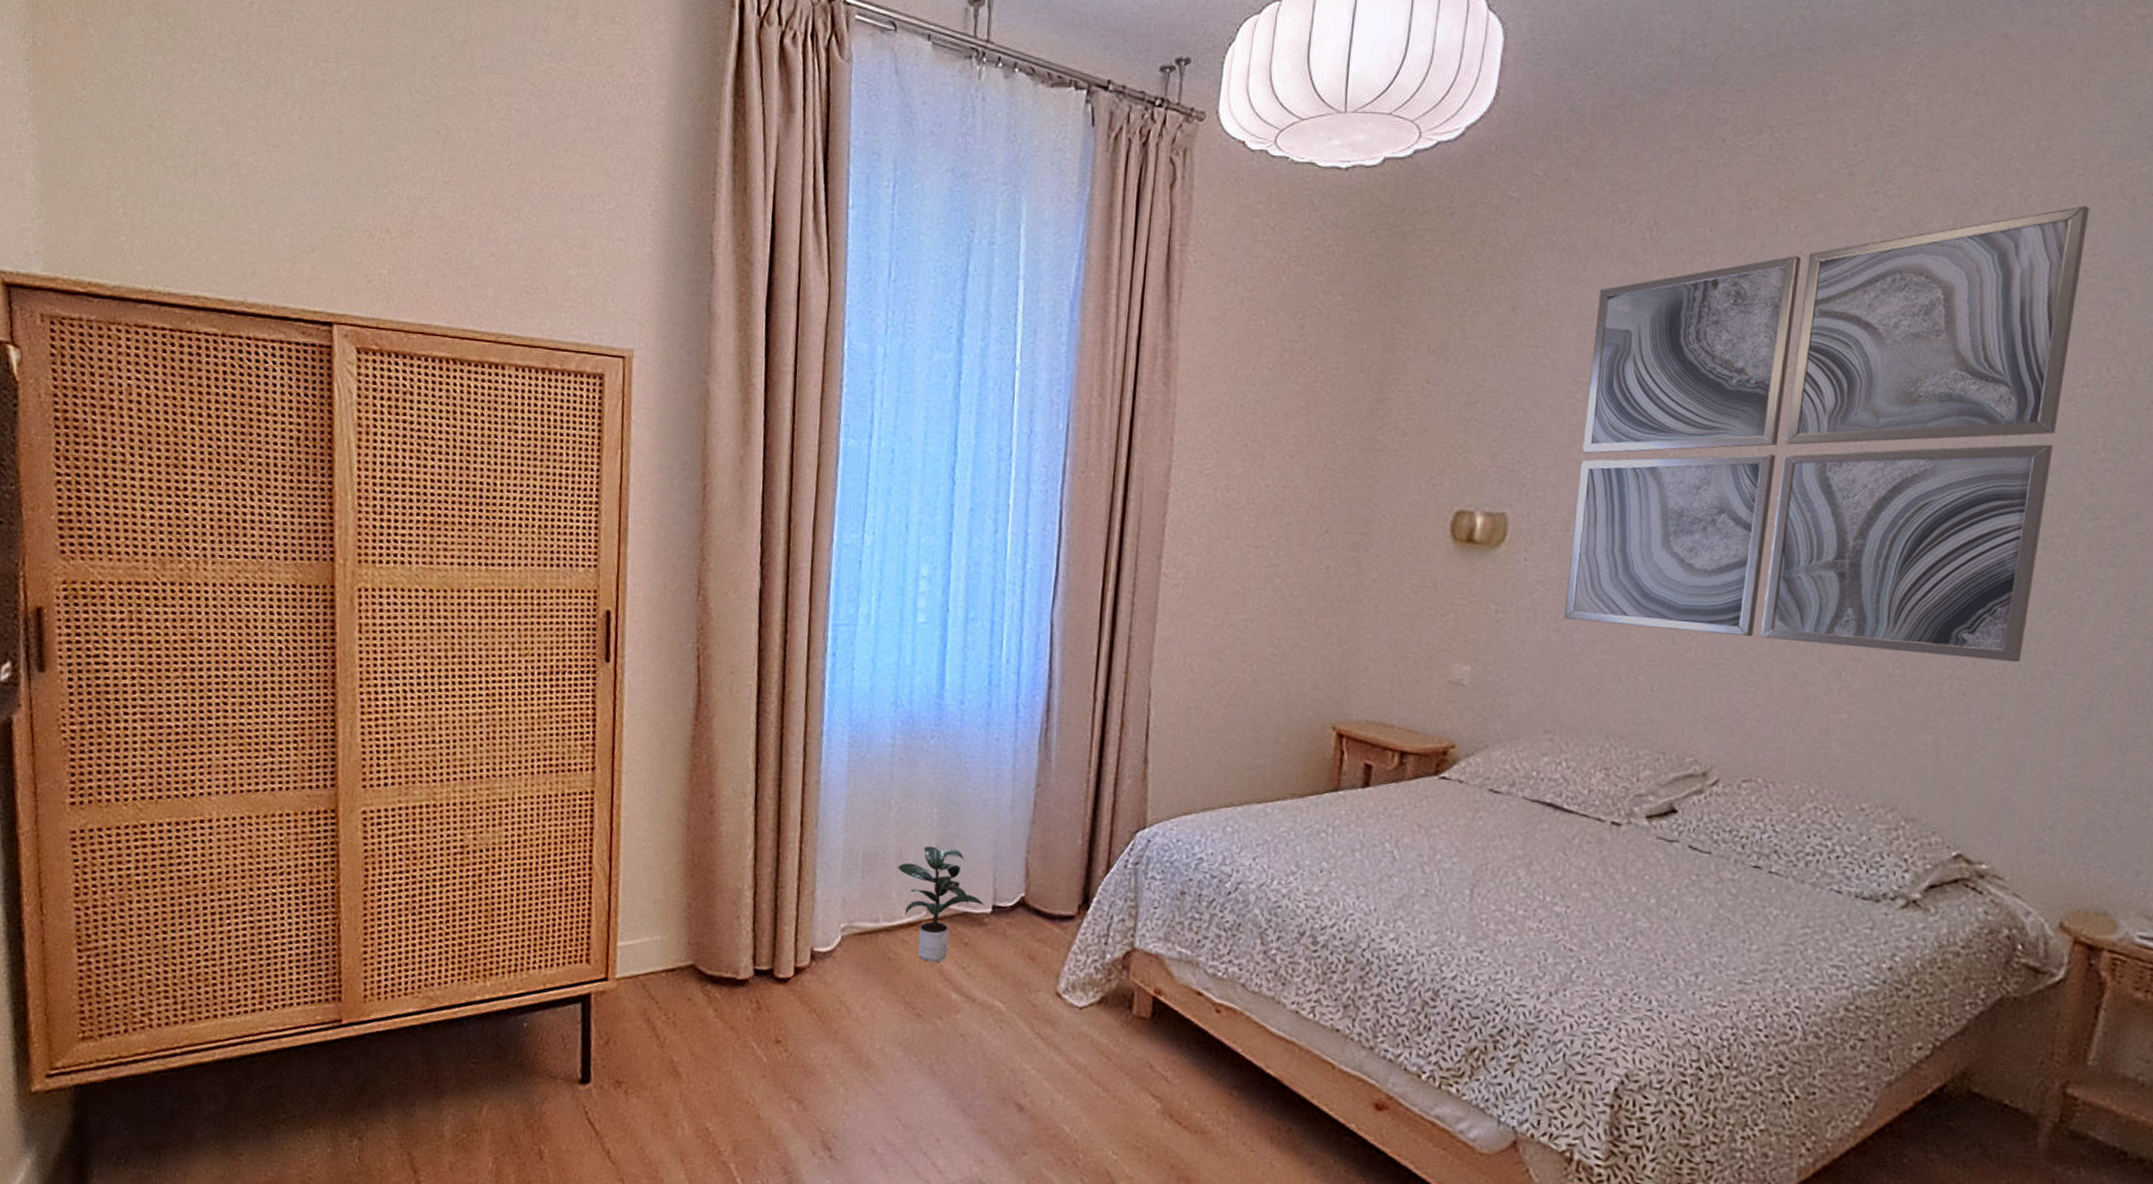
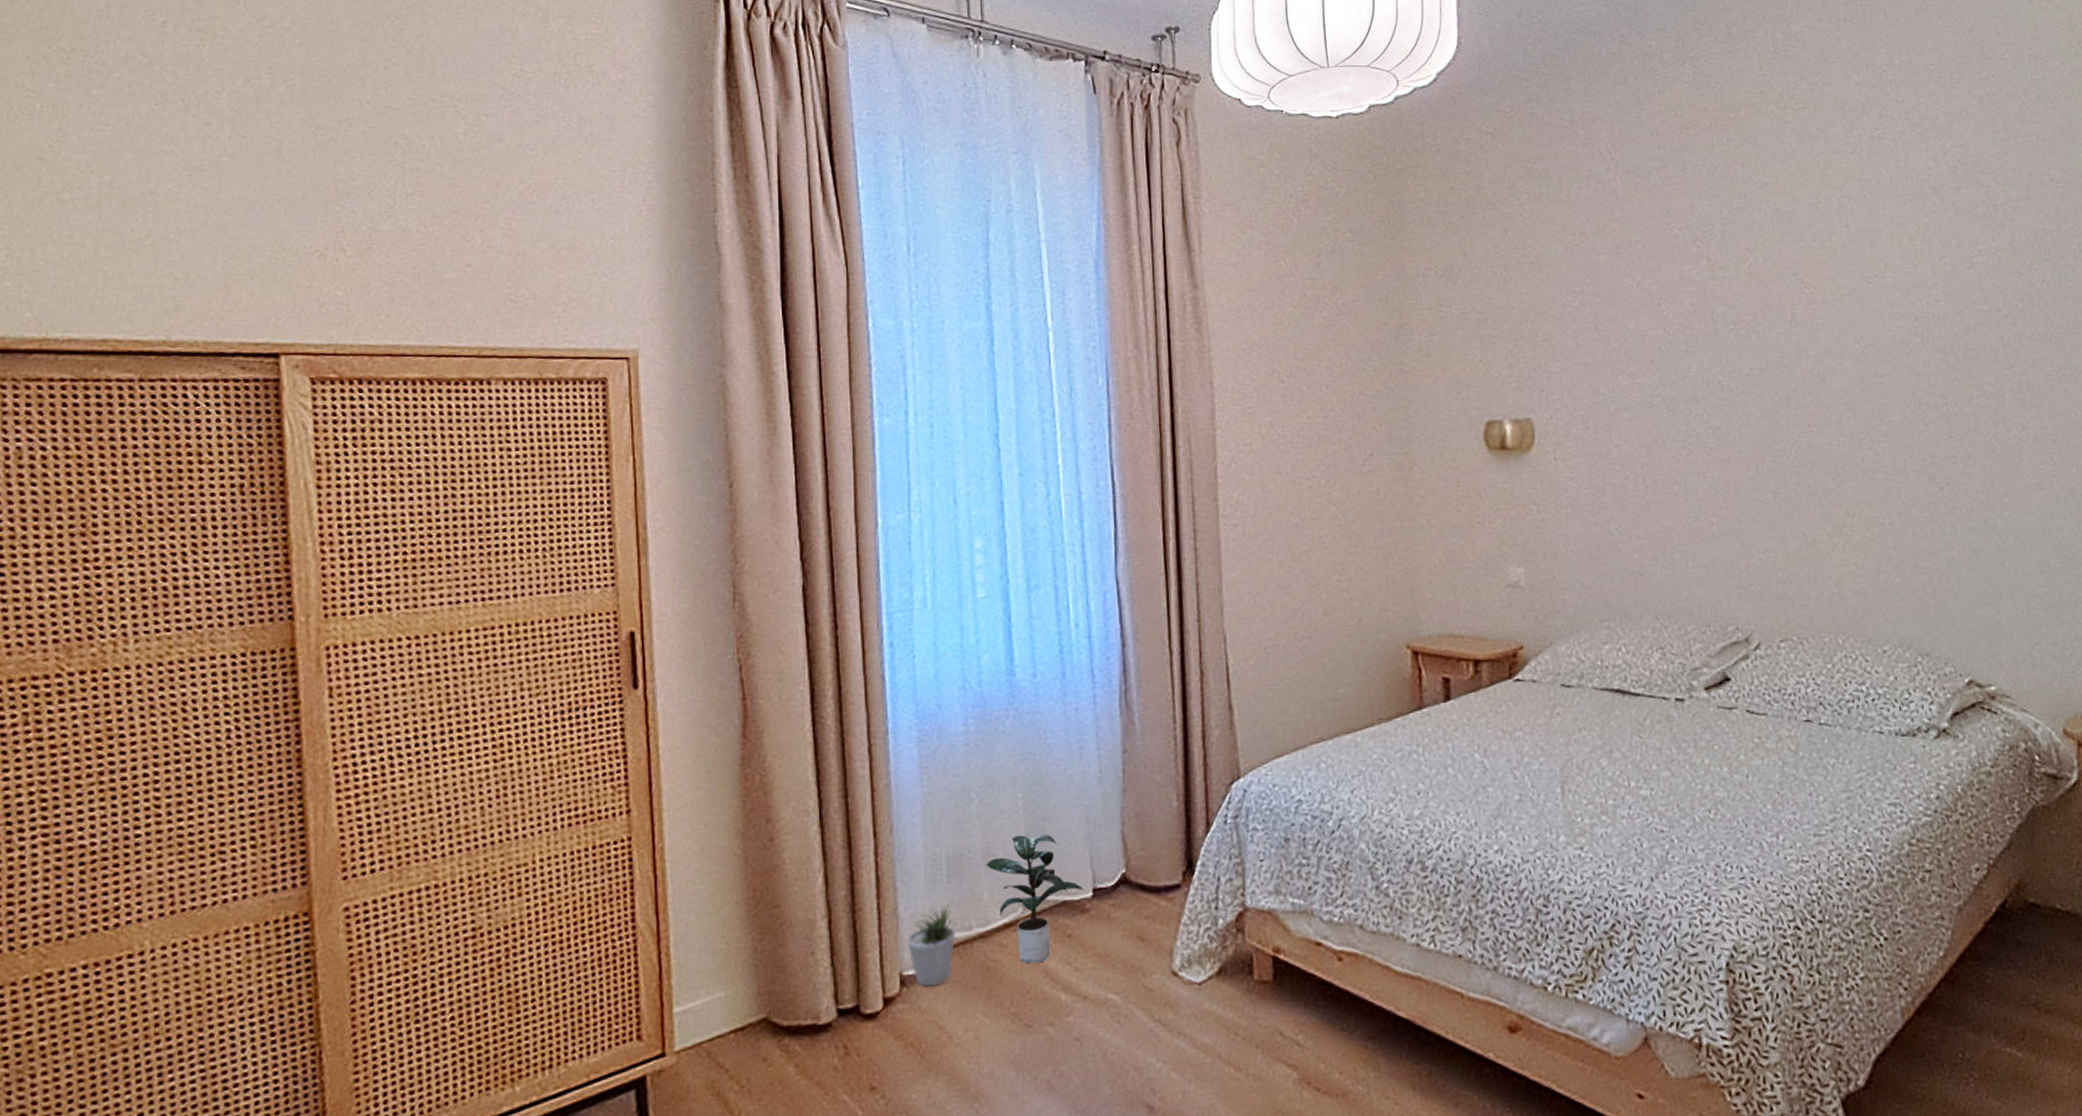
potted plant: none [820,895,866,965] -> present [907,904,957,987]
wall art: present [1563,206,2090,663] -> none [1576,106,1982,511]

